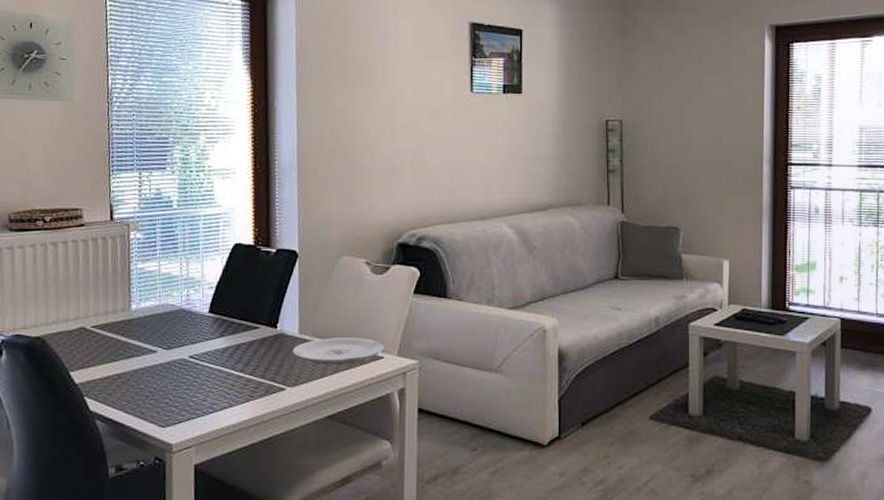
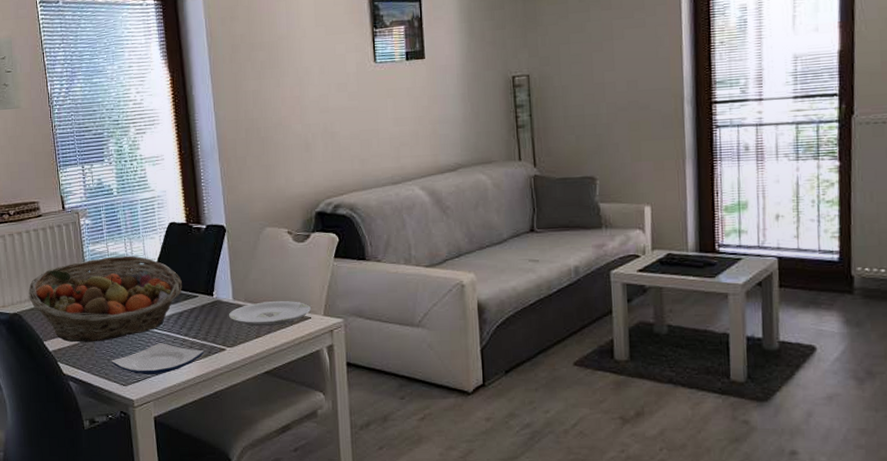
fruit basket: none [57,277,243,375] -> present [28,255,182,343]
plate: none [149,379,261,415] -> present [111,343,205,374]

